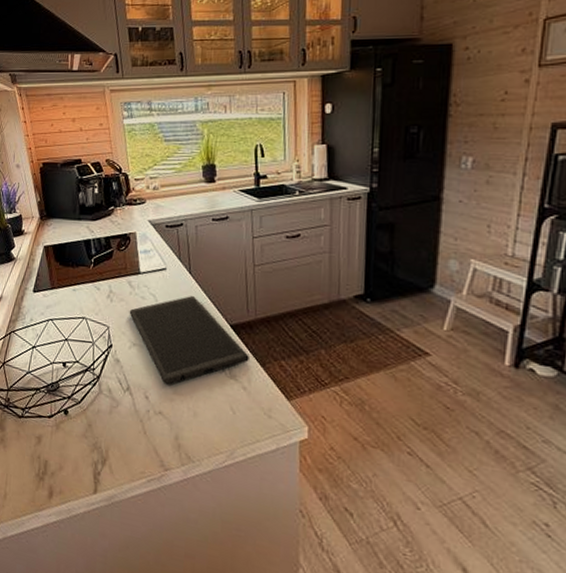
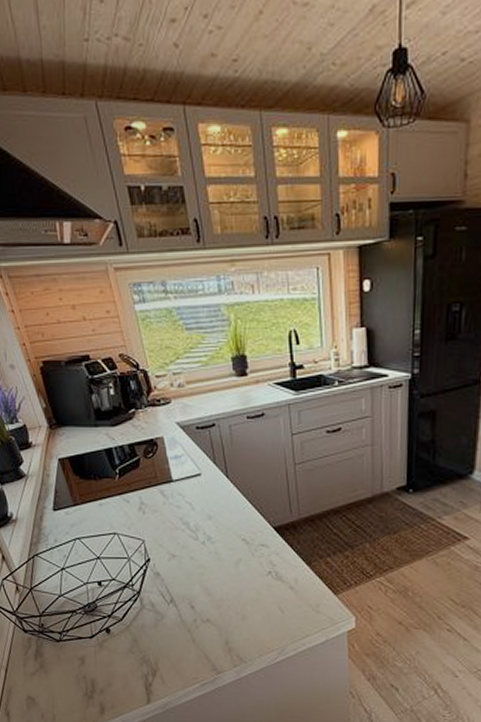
cutting board: present [129,296,249,385] -> none [164,501,295,593]

